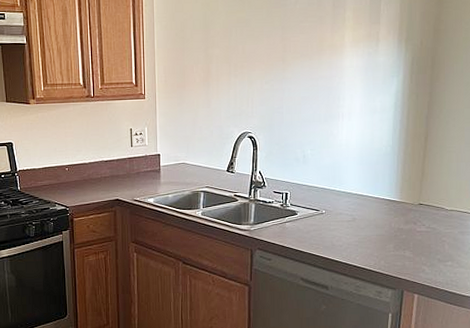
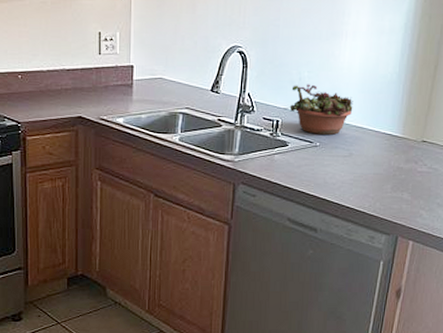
succulent planter: none [291,160,353,203] -> present [283,84,353,135]

